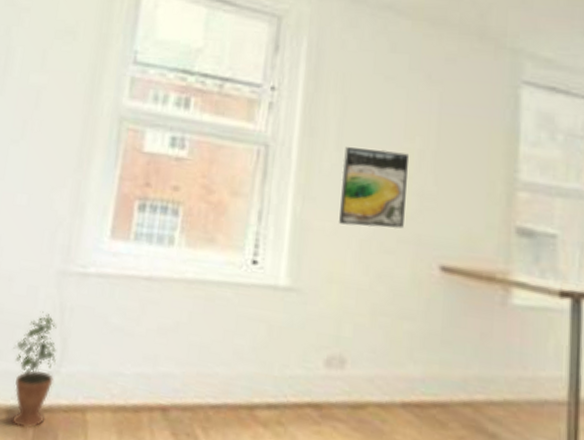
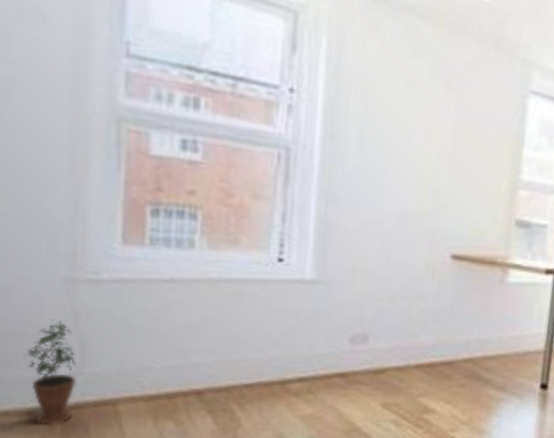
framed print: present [339,147,410,229] -> none [362,151,428,225]

